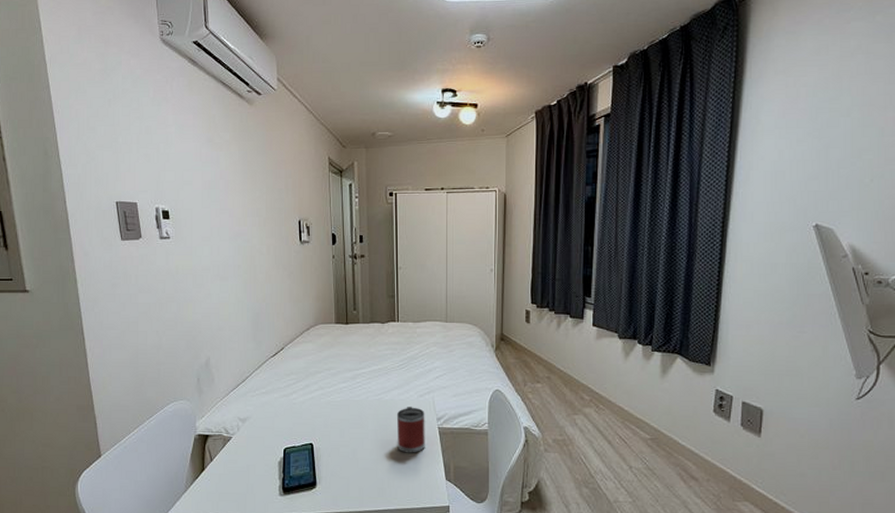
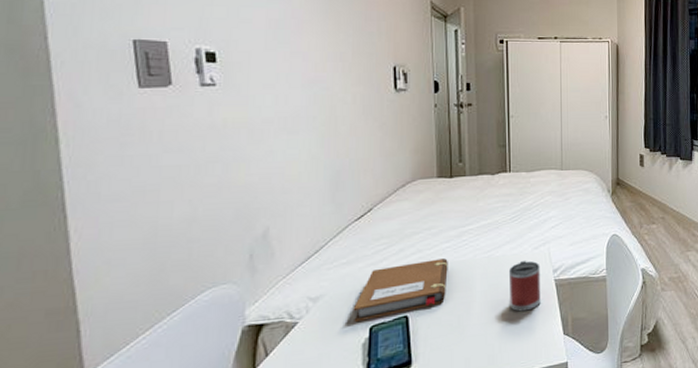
notebook: none [272,397,345,443] -> present [354,258,448,322]

